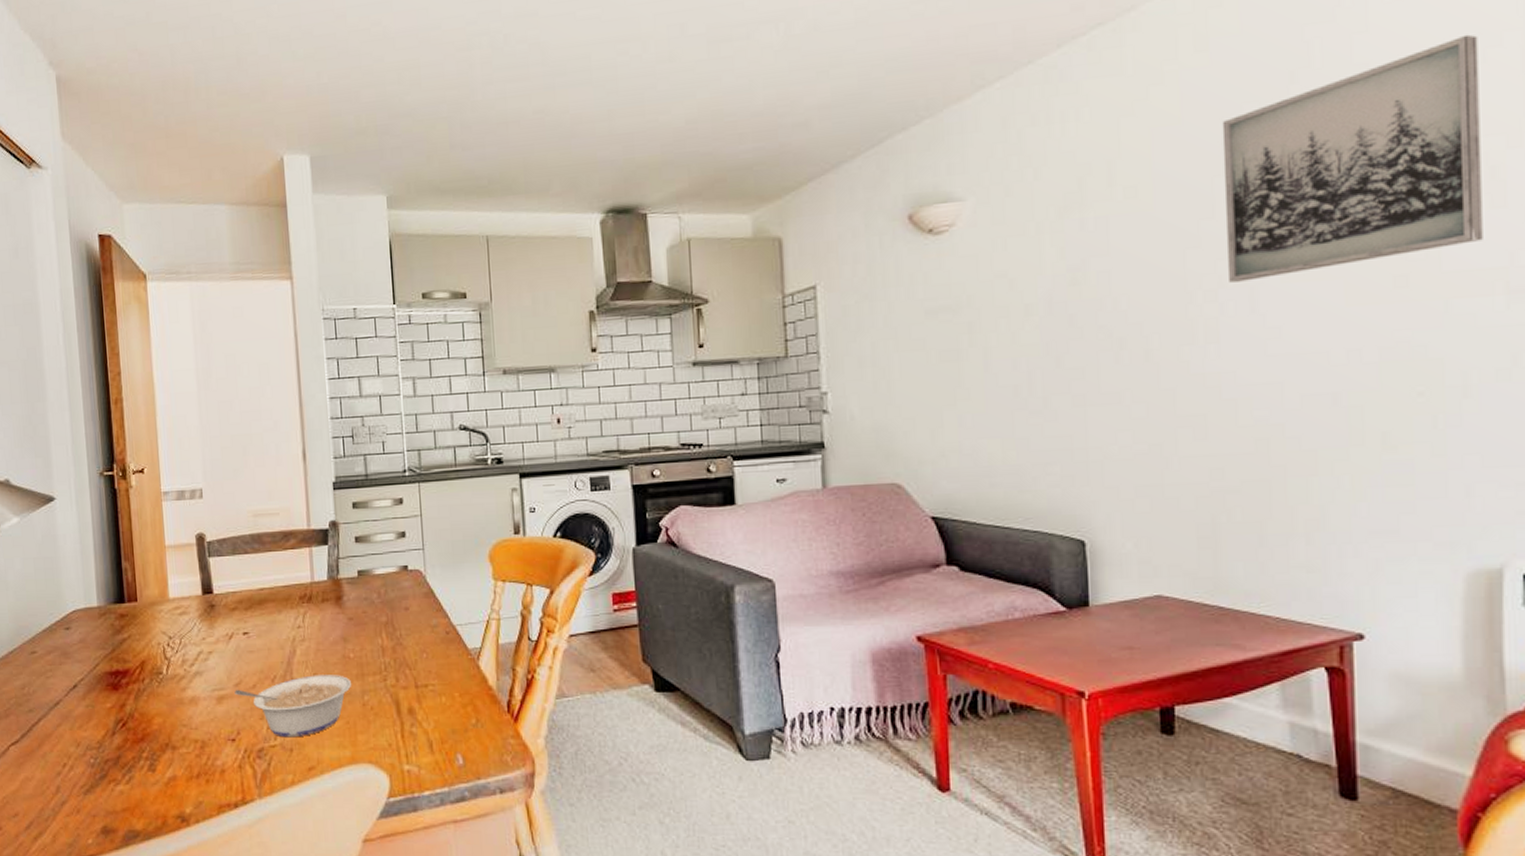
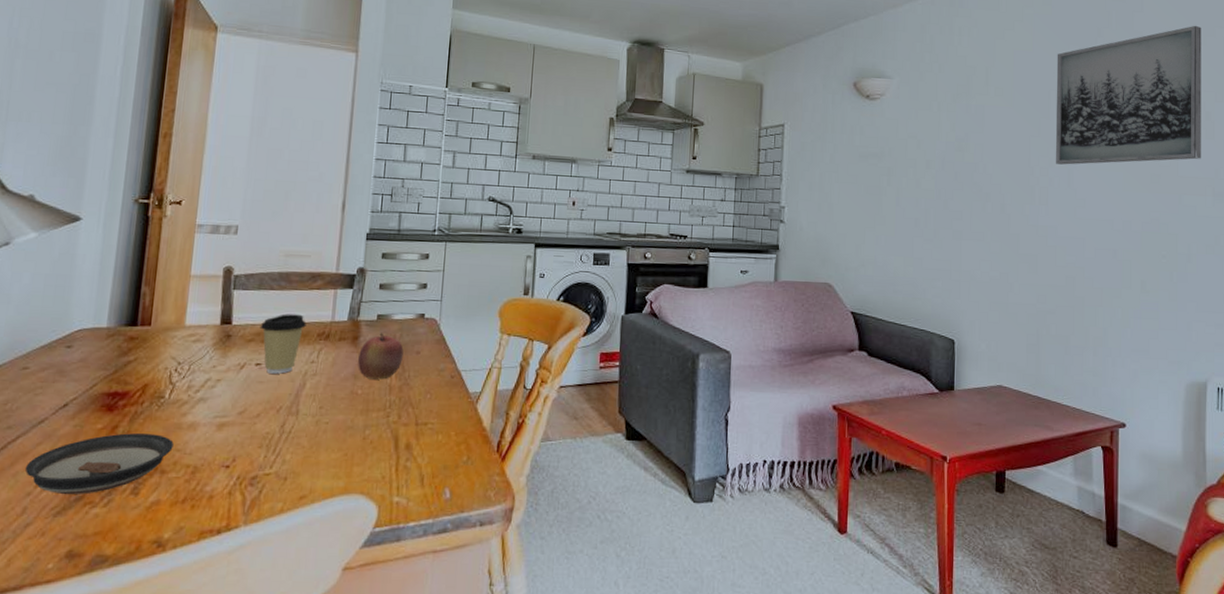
saucer: none [51,711,179,772] -> present [24,433,174,494]
legume: present [234,675,351,738] -> none [237,408,355,467]
coffee cup: none [241,577,286,642] -> present [260,314,306,374]
apple: none [344,590,392,641] -> present [358,333,404,380]

